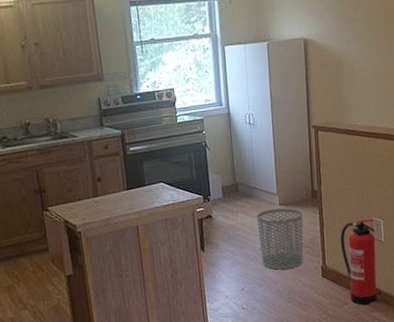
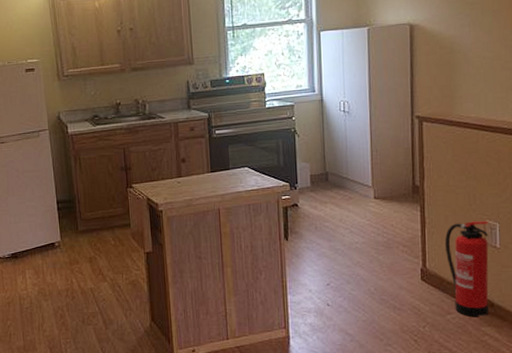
waste bin: present [257,208,304,270] -> none [348,202,401,268]

